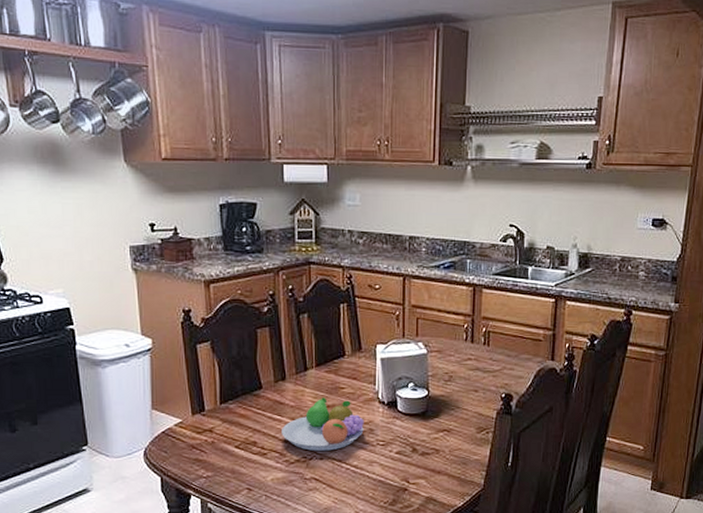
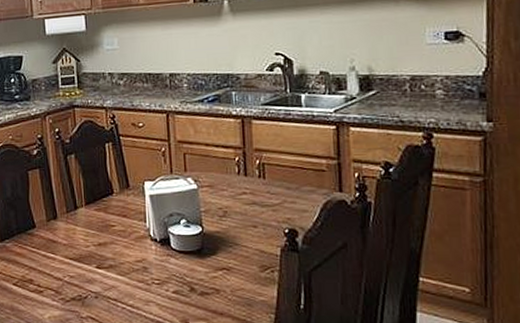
fruit bowl: present [282,397,364,451] -> none [56,235,138,289]

